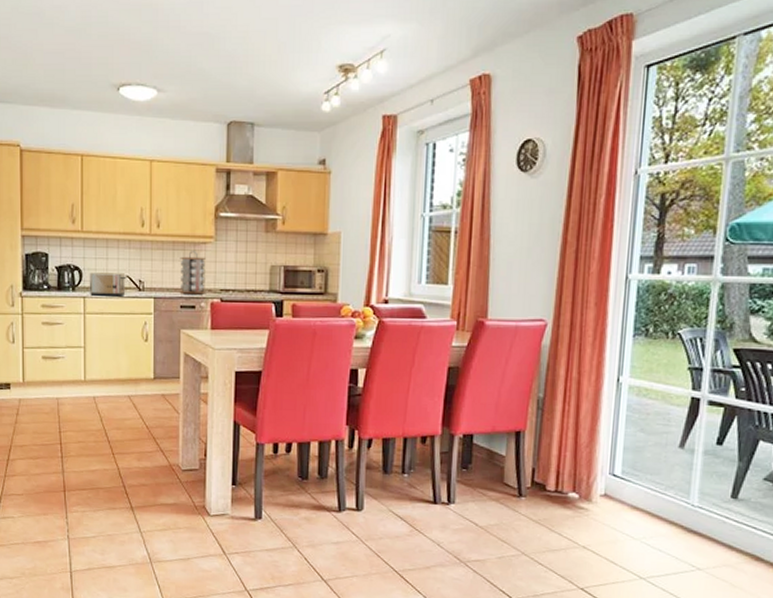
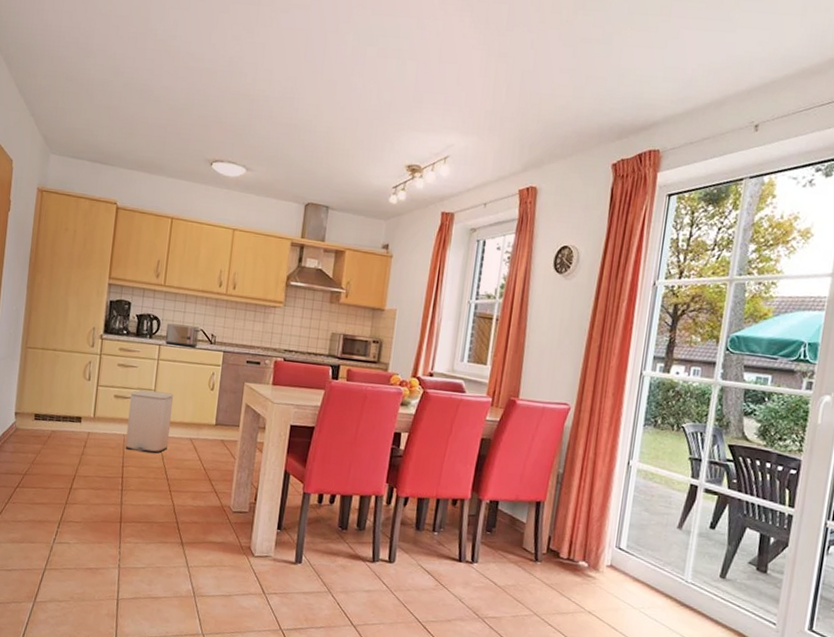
pedal bin: none [59,347,106,415] -> present [125,389,174,454]
spice rack: present [179,251,206,294] -> none [247,313,274,353]

